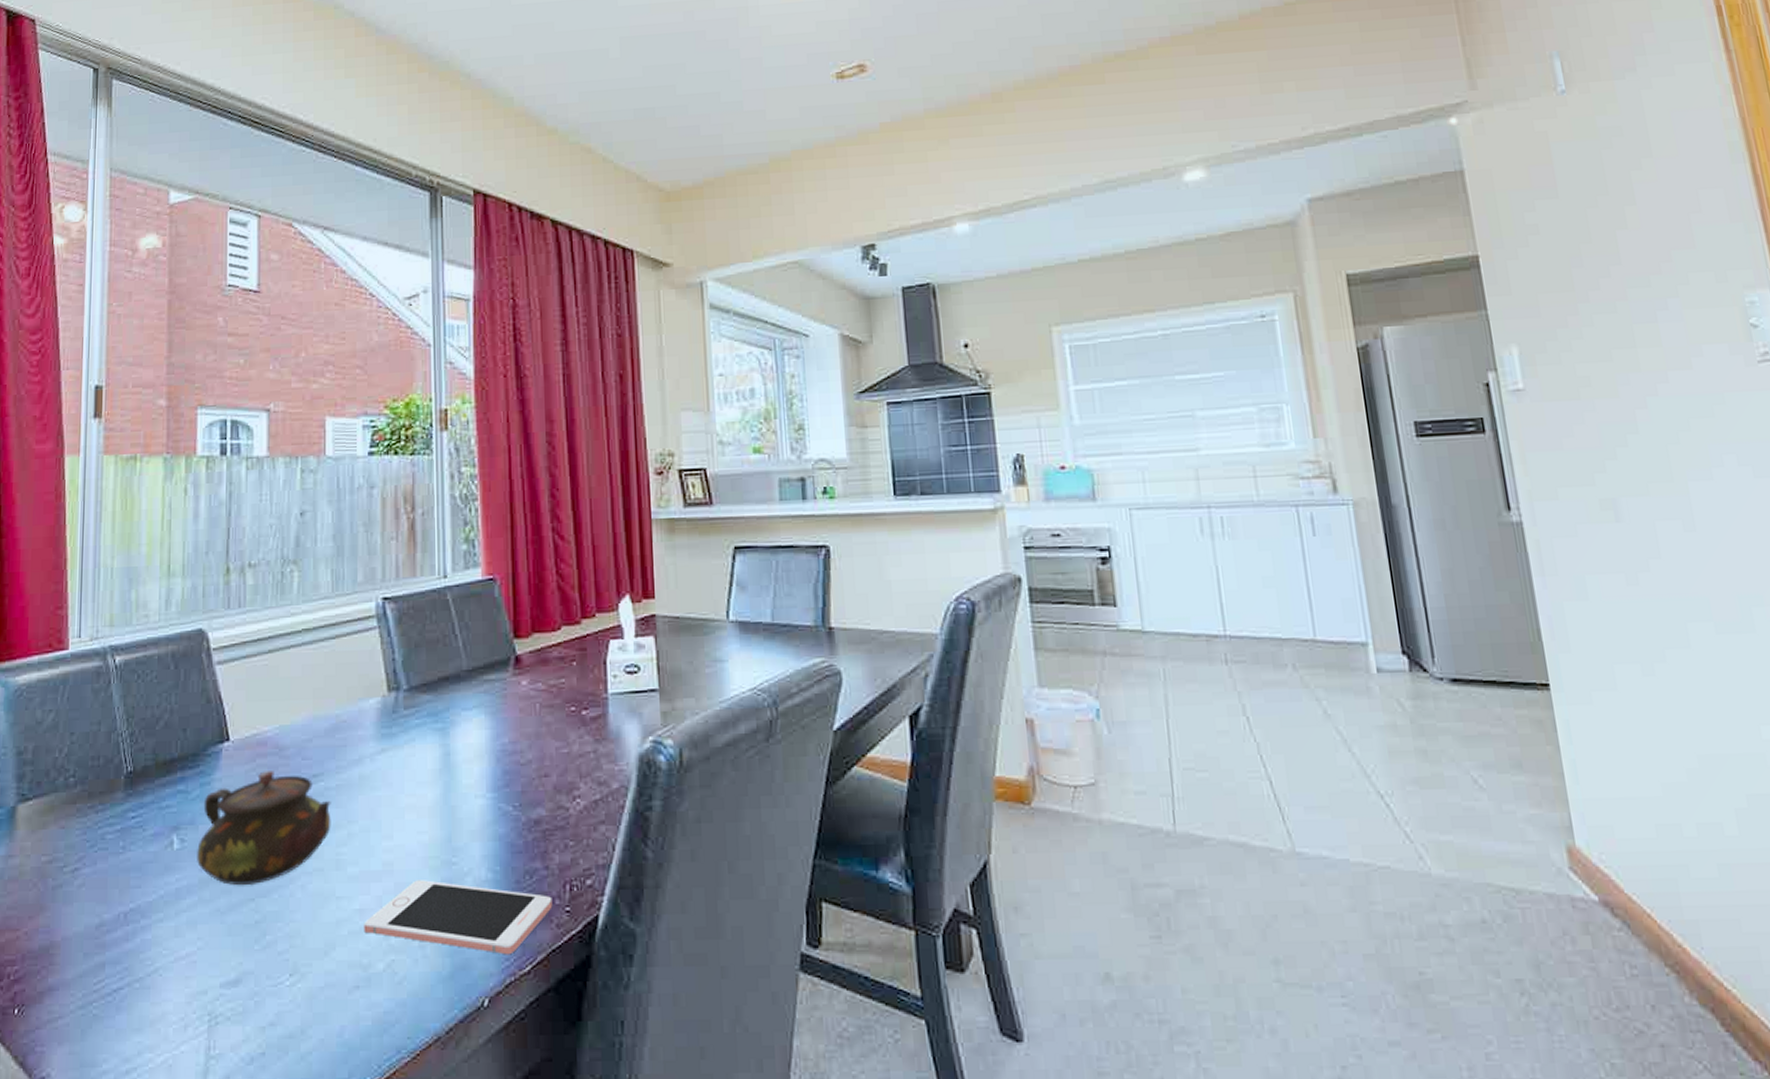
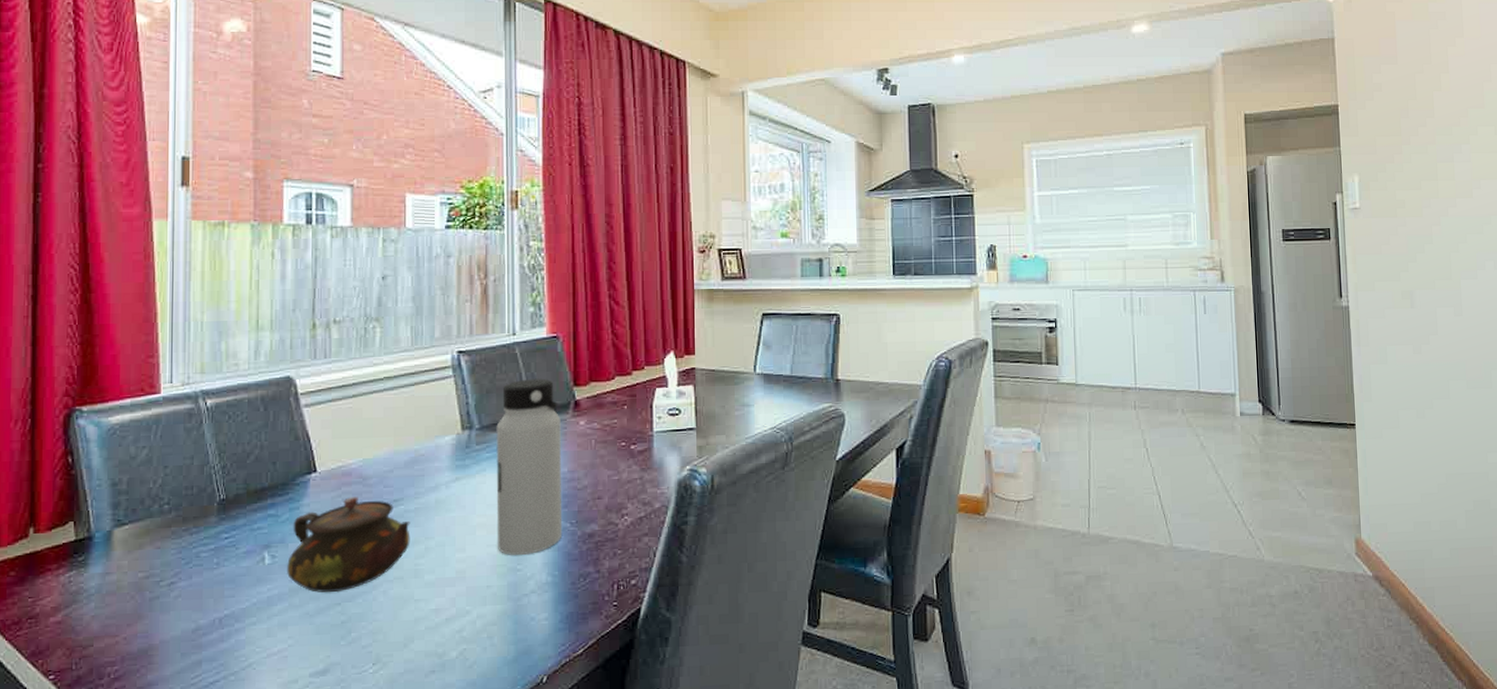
cell phone: present [363,880,553,955] -> none [439,584,602,642]
water bottle: none [426,629,504,845] -> present [496,378,563,555]

